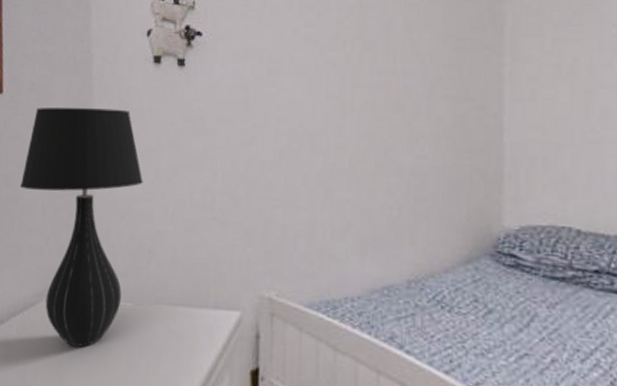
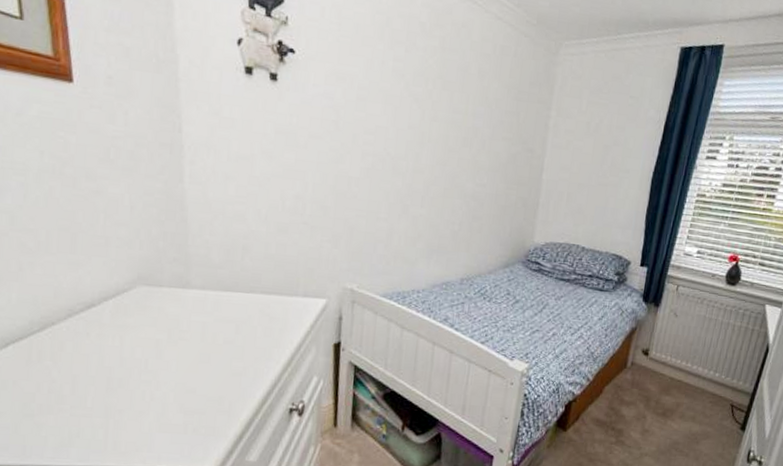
table lamp: present [20,108,143,348] -> none [103,103,236,327]

